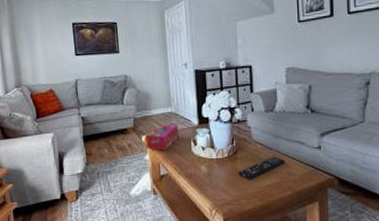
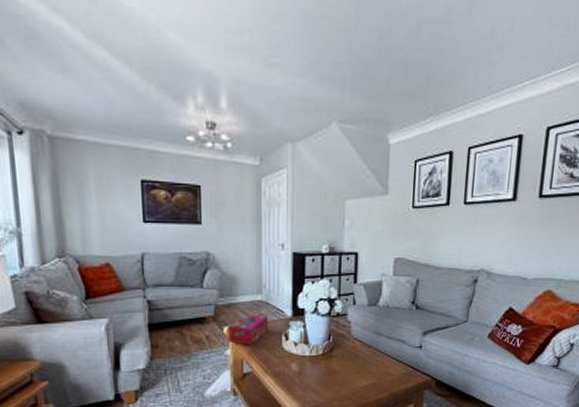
remote control: present [238,156,286,180] -> none [332,355,385,380]

